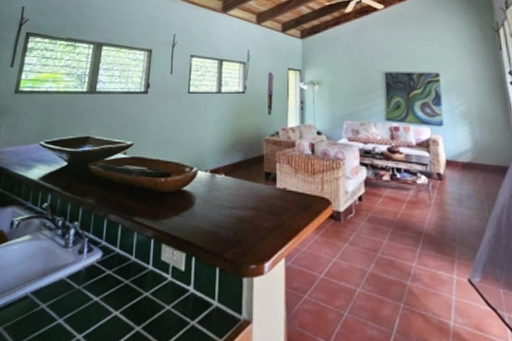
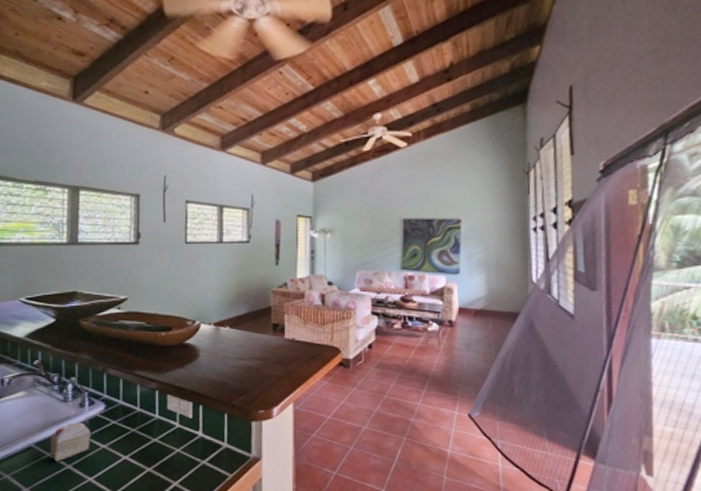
cake slice: none [45,270,86,315] -> present [50,422,91,462]

